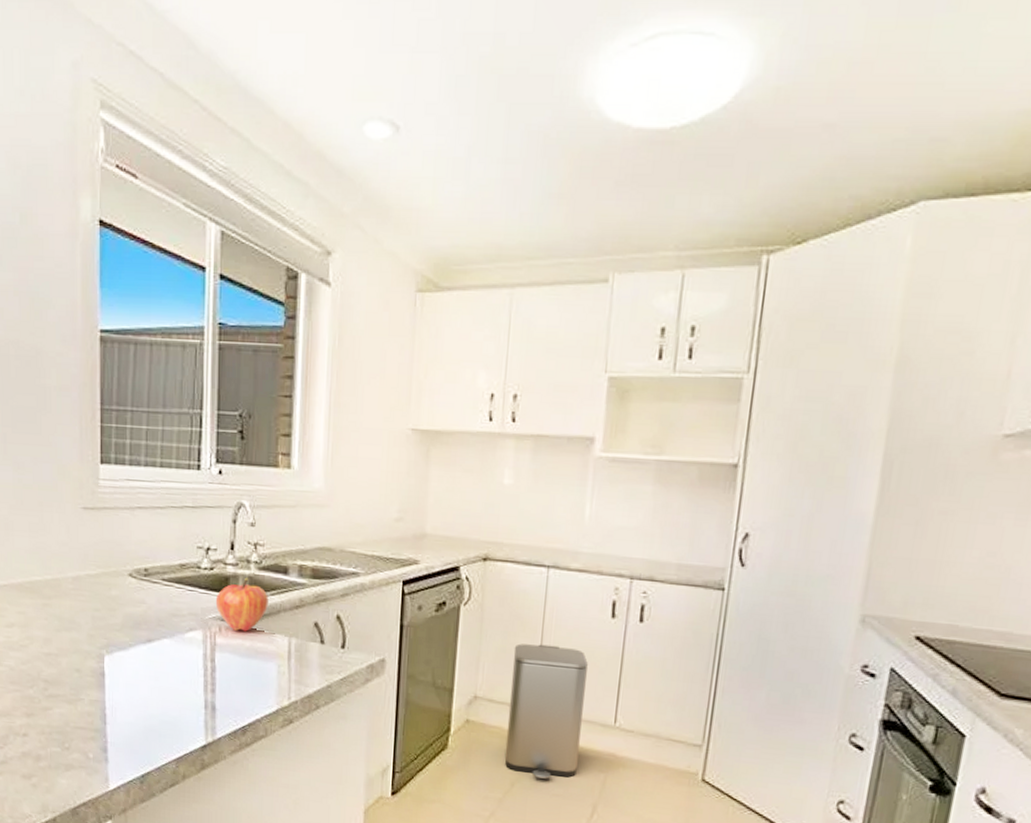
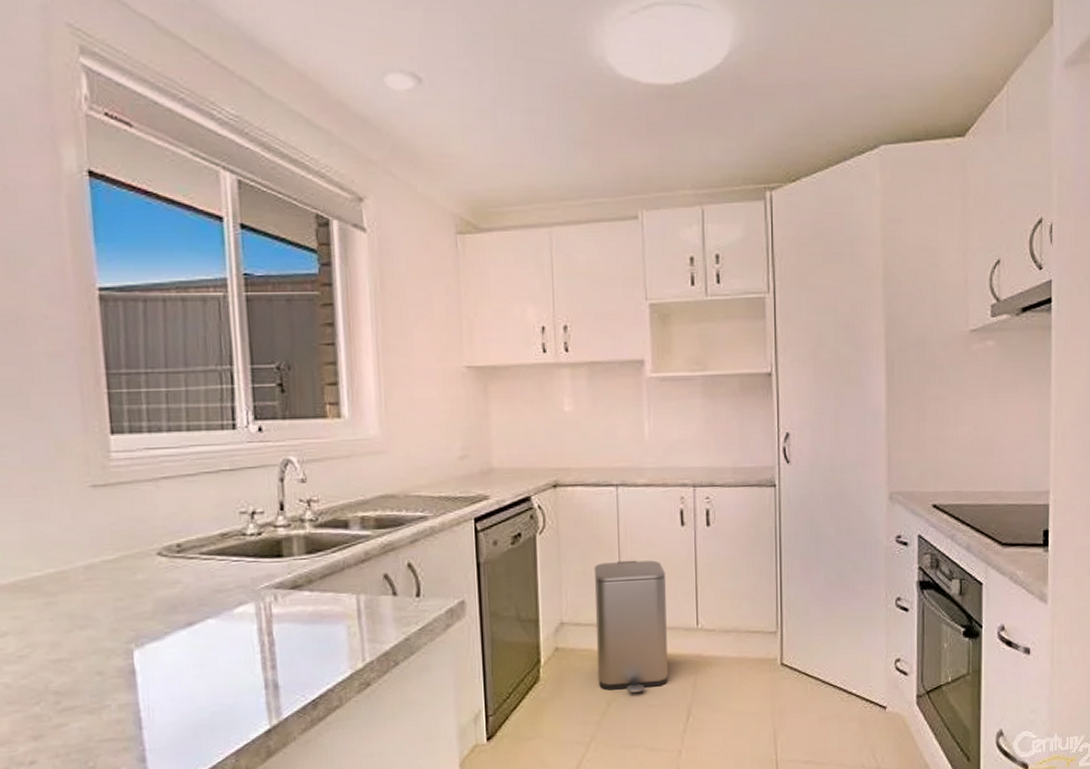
fruit: present [215,577,268,632] -> none [267,538,330,597]

